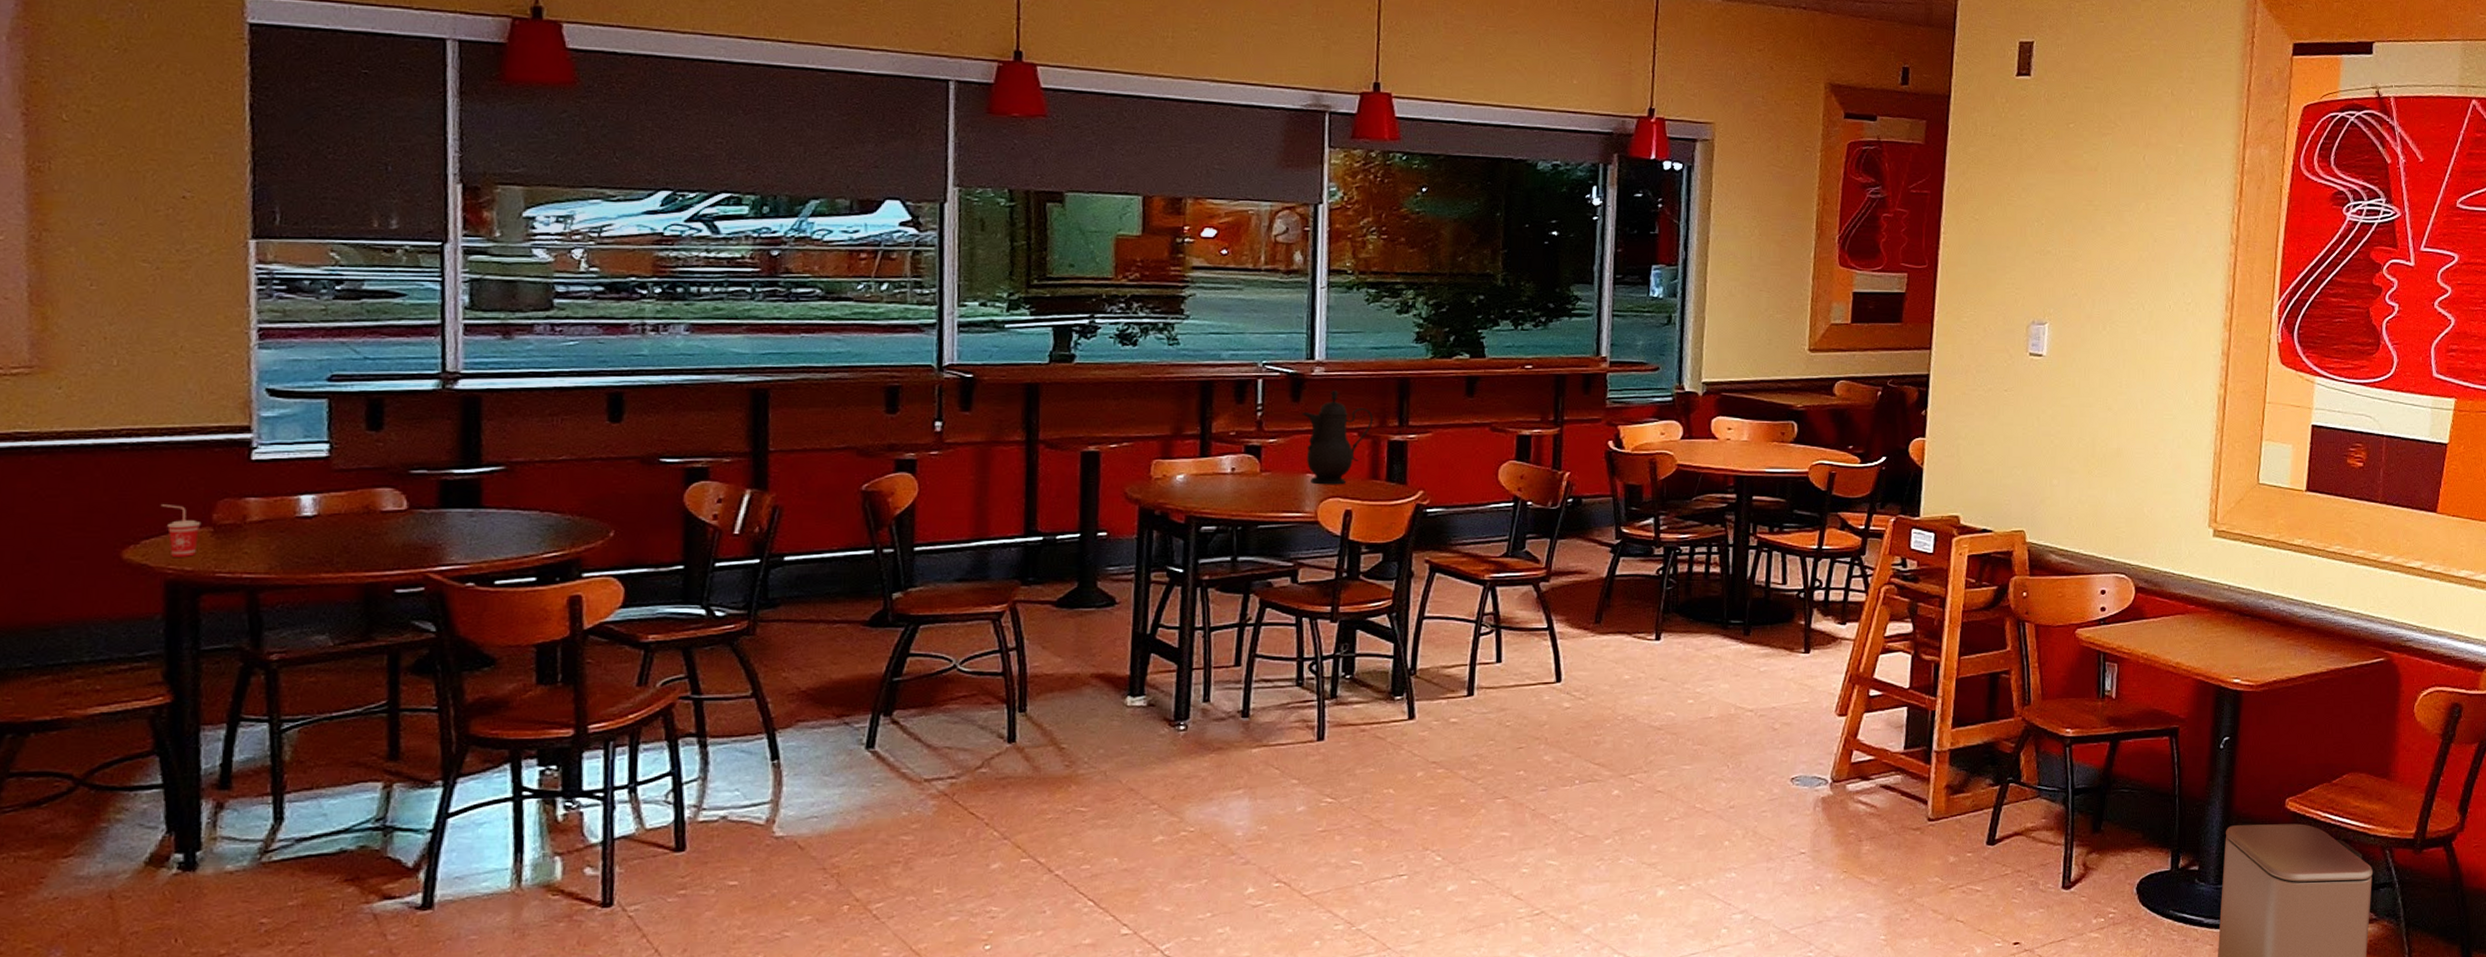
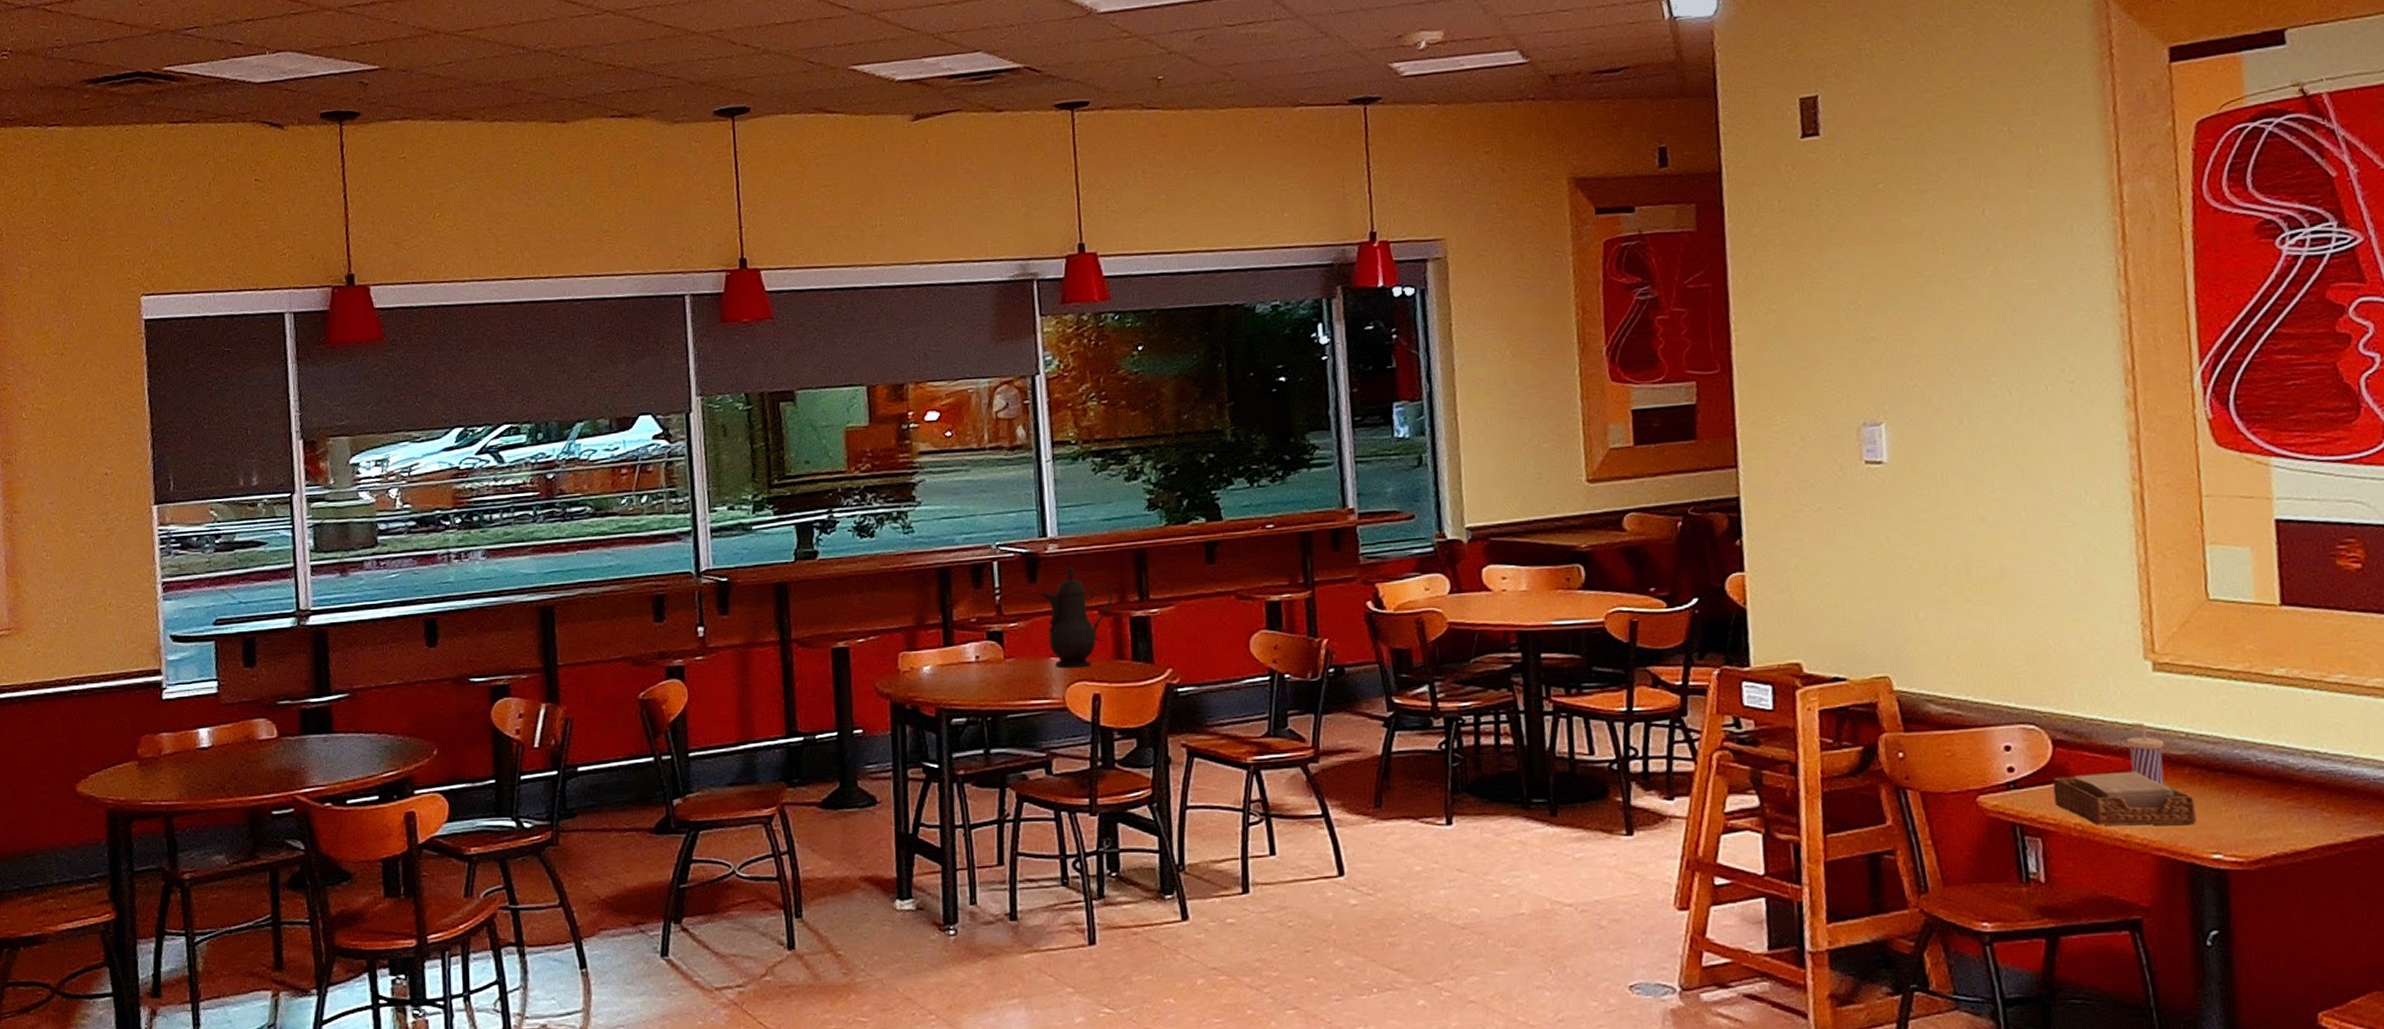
beverage cup: present [160,505,202,557] -> none [101,742,130,789]
napkin holder: none [2131,613,2228,656] -> present [2053,771,2197,826]
beverage cup: none [2187,576,2213,626] -> present [2126,722,2165,786]

